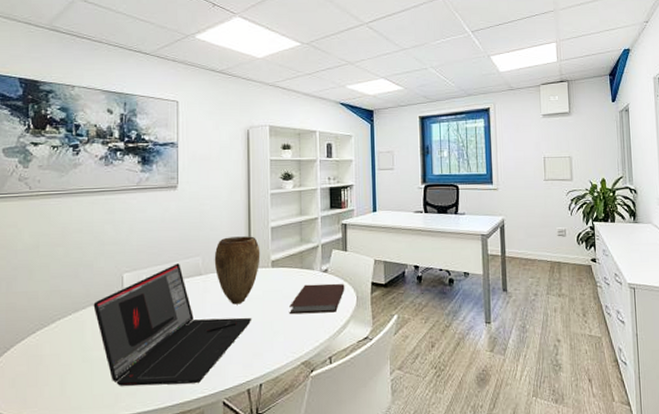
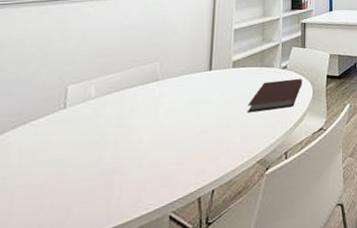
laptop: present [93,263,252,386] -> none [25,70,209,216]
vase: present [214,236,260,305] -> none [173,38,222,109]

